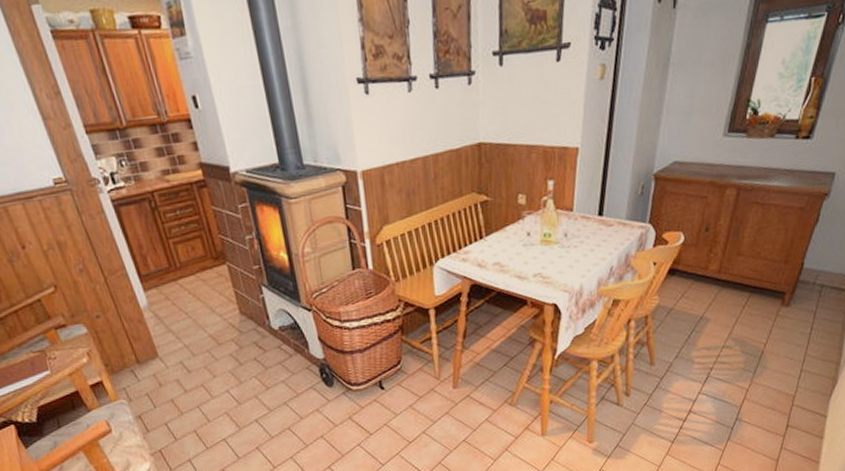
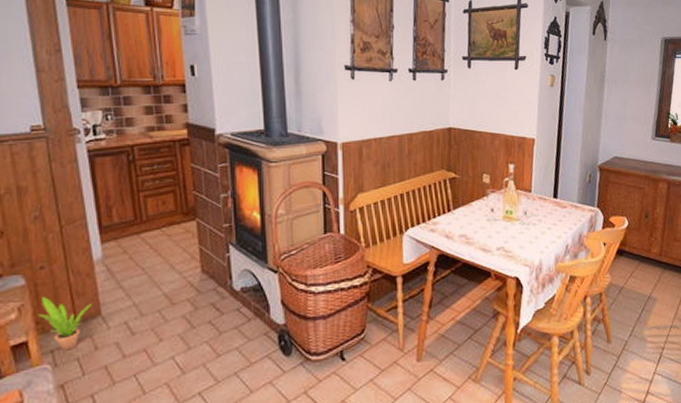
potted plant: none [103,342,148,388] -> present [38,297,91,351]

